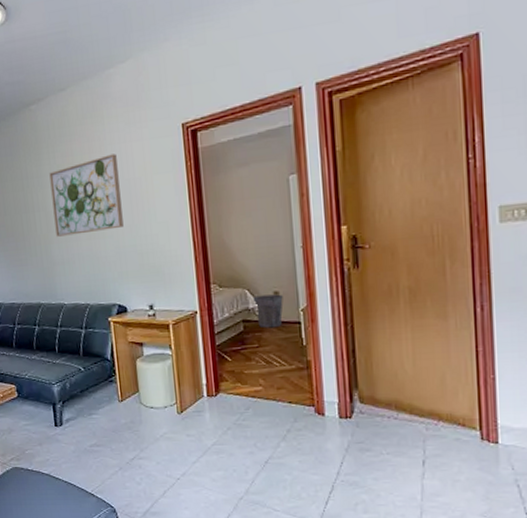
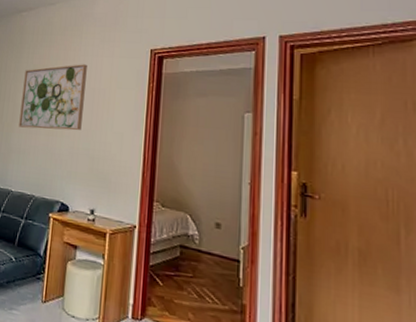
waste bin: present [252,294,283,328] -> none [193,223,224,261]

